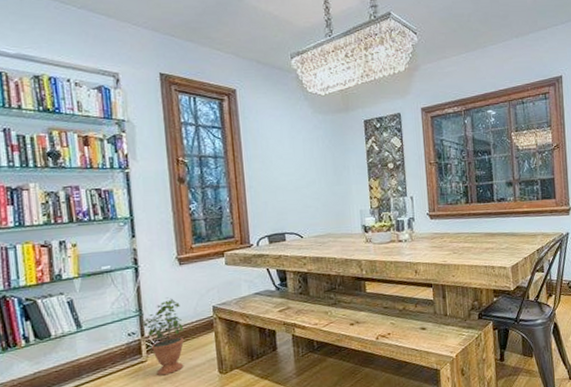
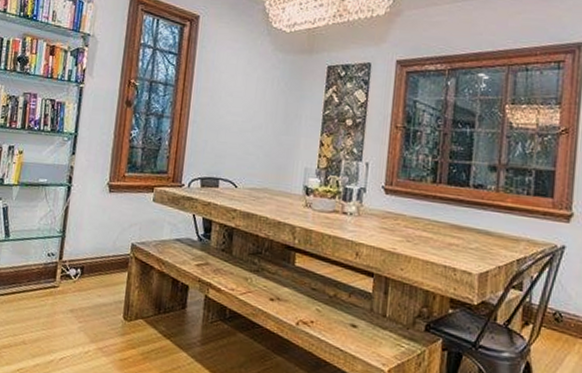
potted plant: present [142,297,184,376] -> none [63,224,102,307]

